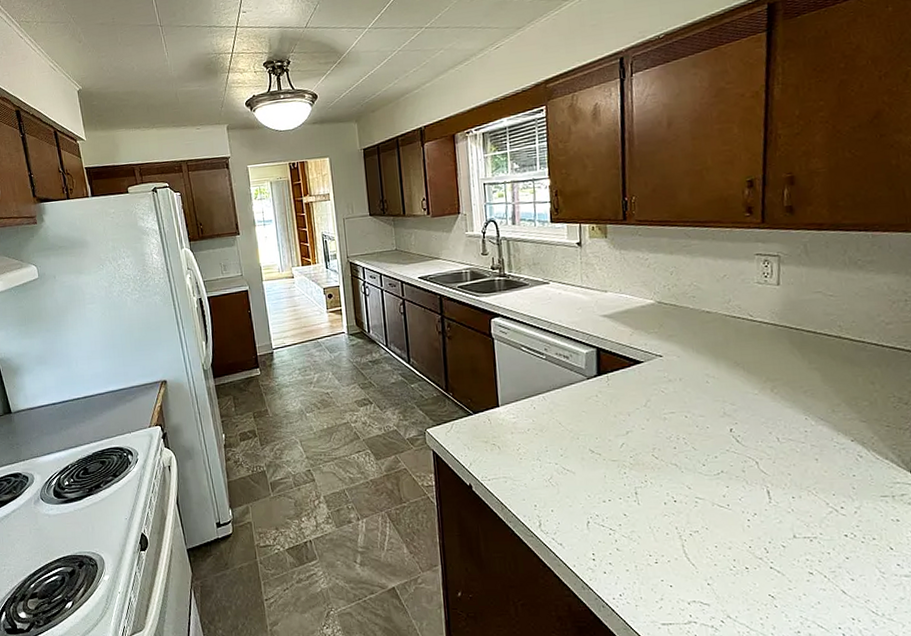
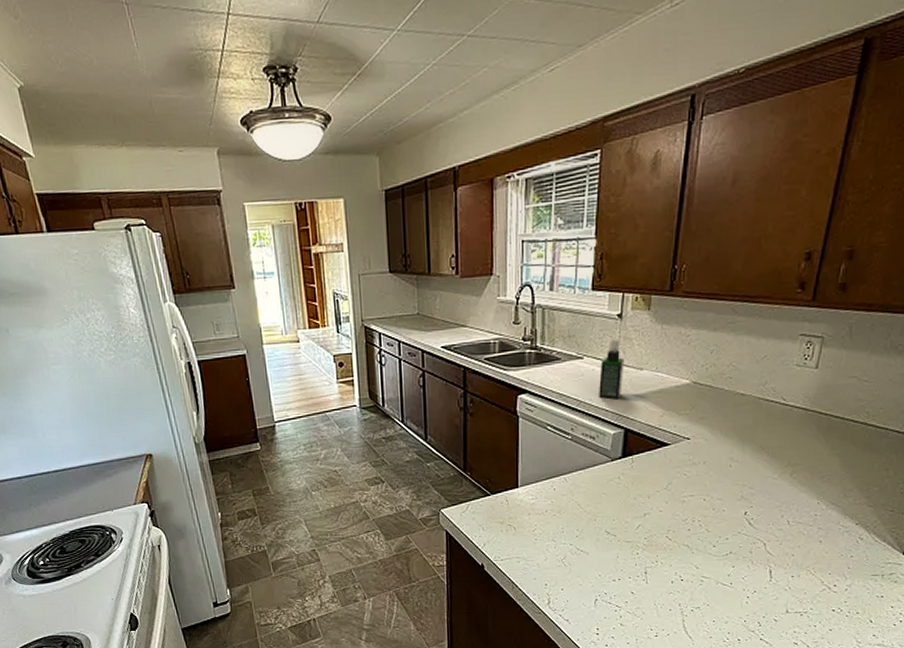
spray bottle: none [566,264,590,321] -> present [599,338,625,400]

